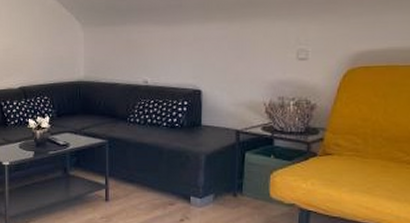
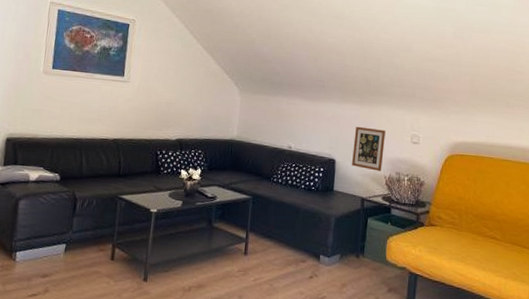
picture frame: none [222,47,263,98] -> present [352,126,386,171]

